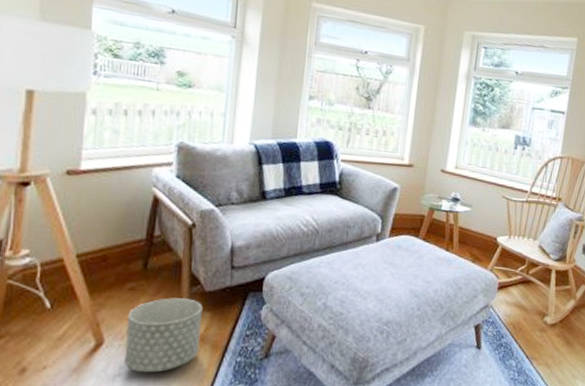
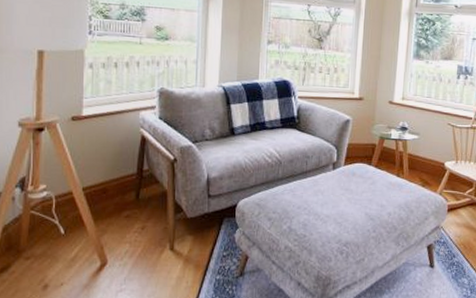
planter: present [124,298,203,373] -> none [124,224,186,289]

